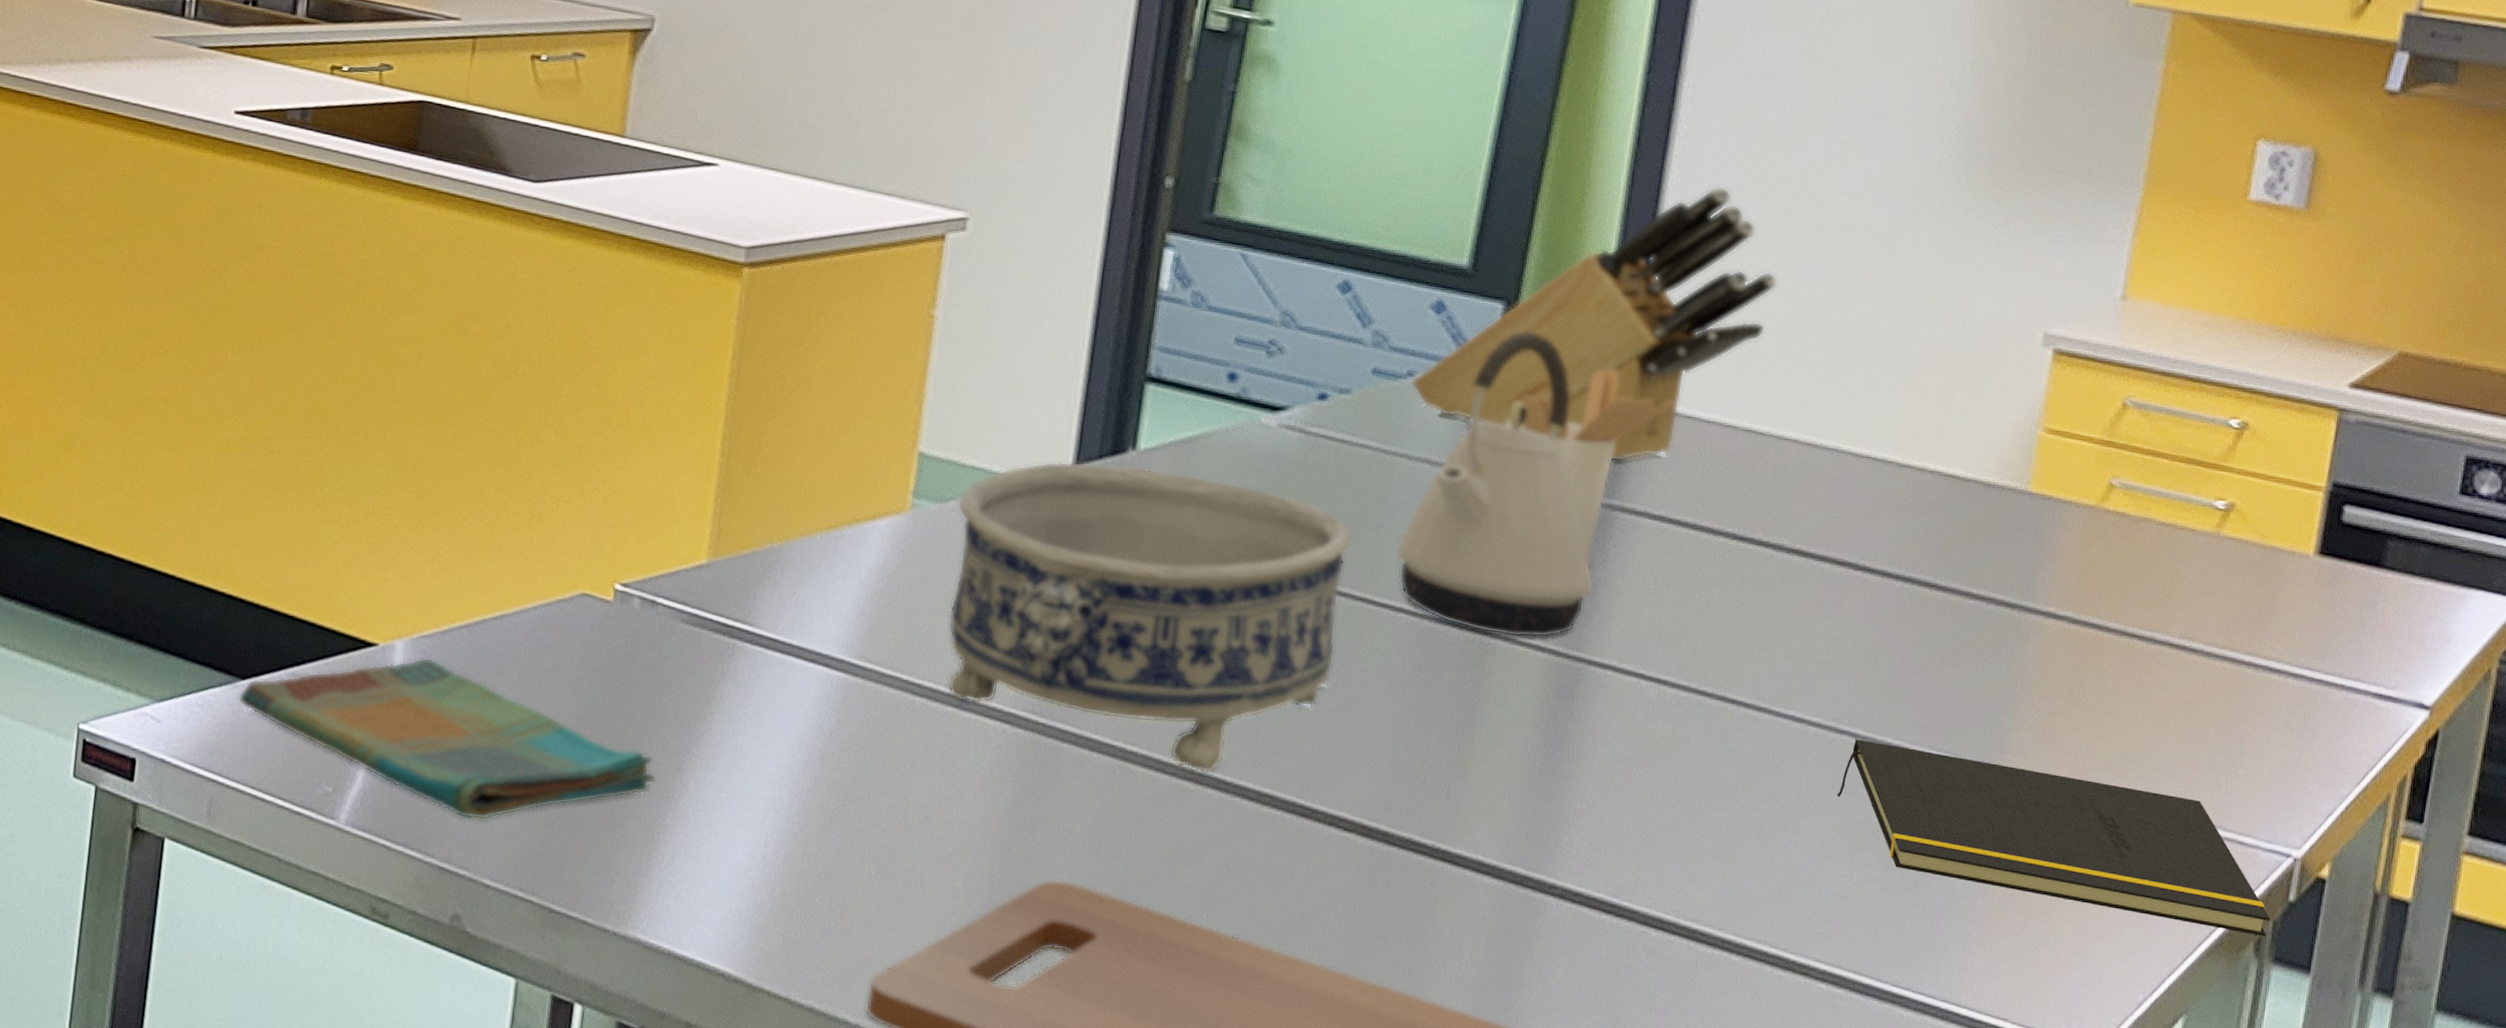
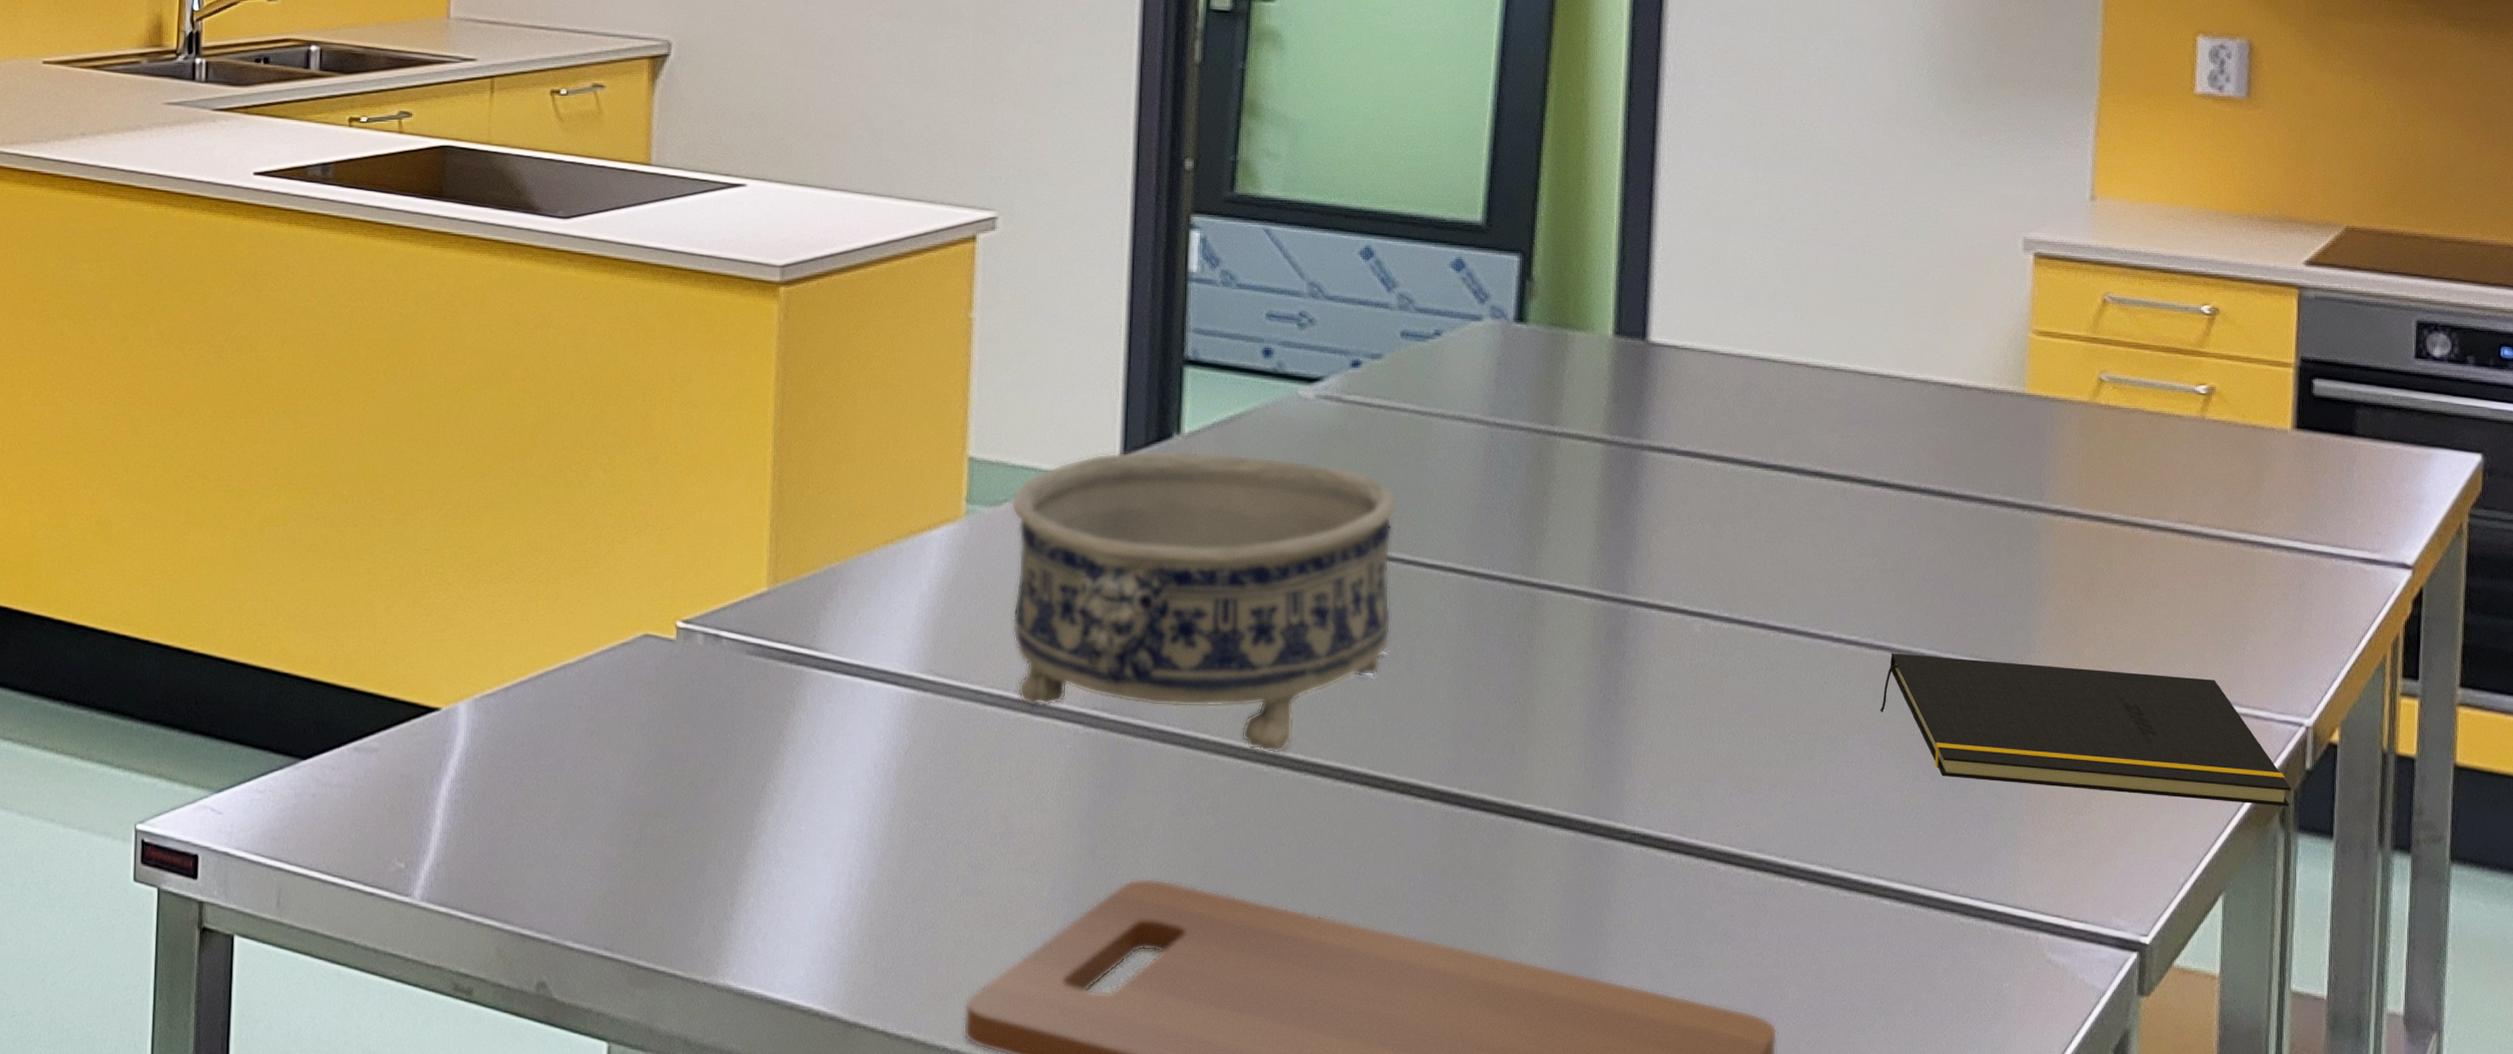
dish towel: present [238,657,657,821] -> none [300,717,735,881]
kettle: present [1395,332,1594,638] -> none [1440,281,1632,586]
knife block: present [1410,185,1778,462] -> none [1438,121,1774,401]
utensil holder: present [1505,368,1676,565] -> none [1532,310,1691,506]

